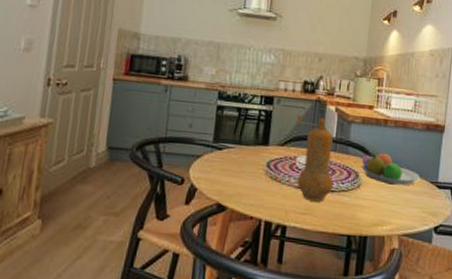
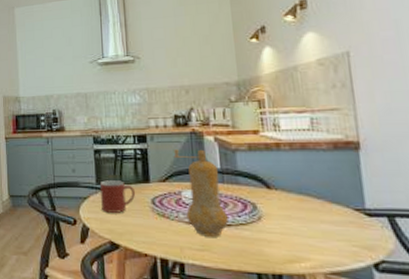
mug: none [214,139,252,175] -> present [100,180,135,213]
fruit bowl: present [361,152,421,186] -> none [257,180,339,215]

